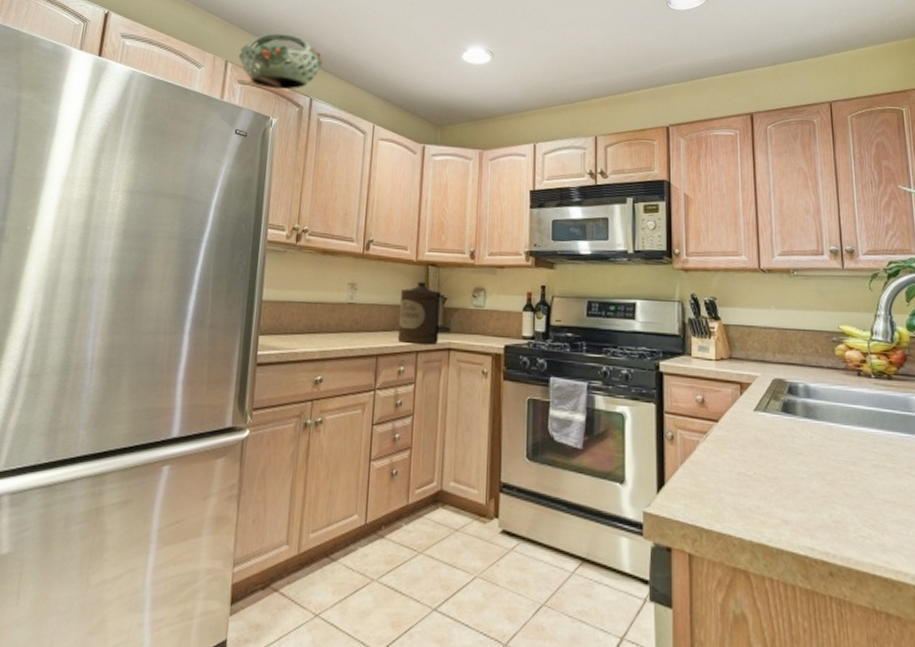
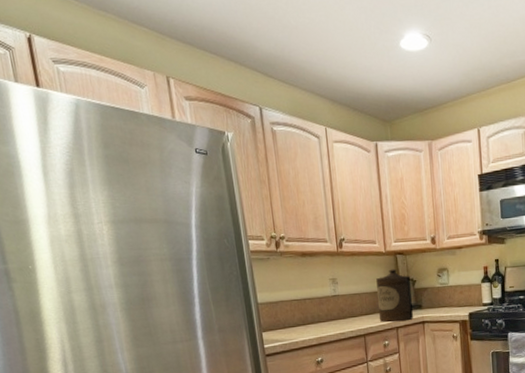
decorative basket: present [238,33,323,90] -> none [177,39,264,102]

